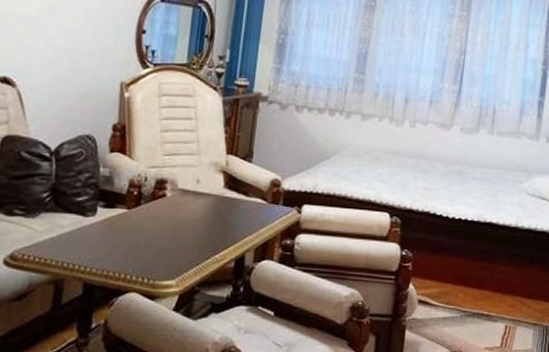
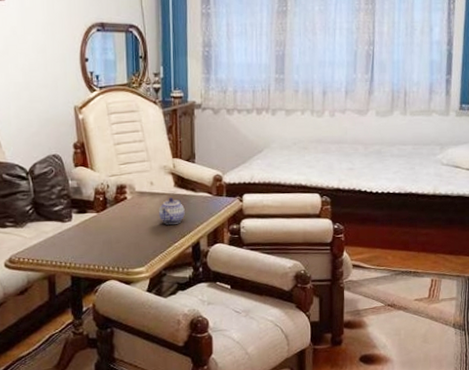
teapot: none [200,200,233,232] -> present [158,198,185,225]

